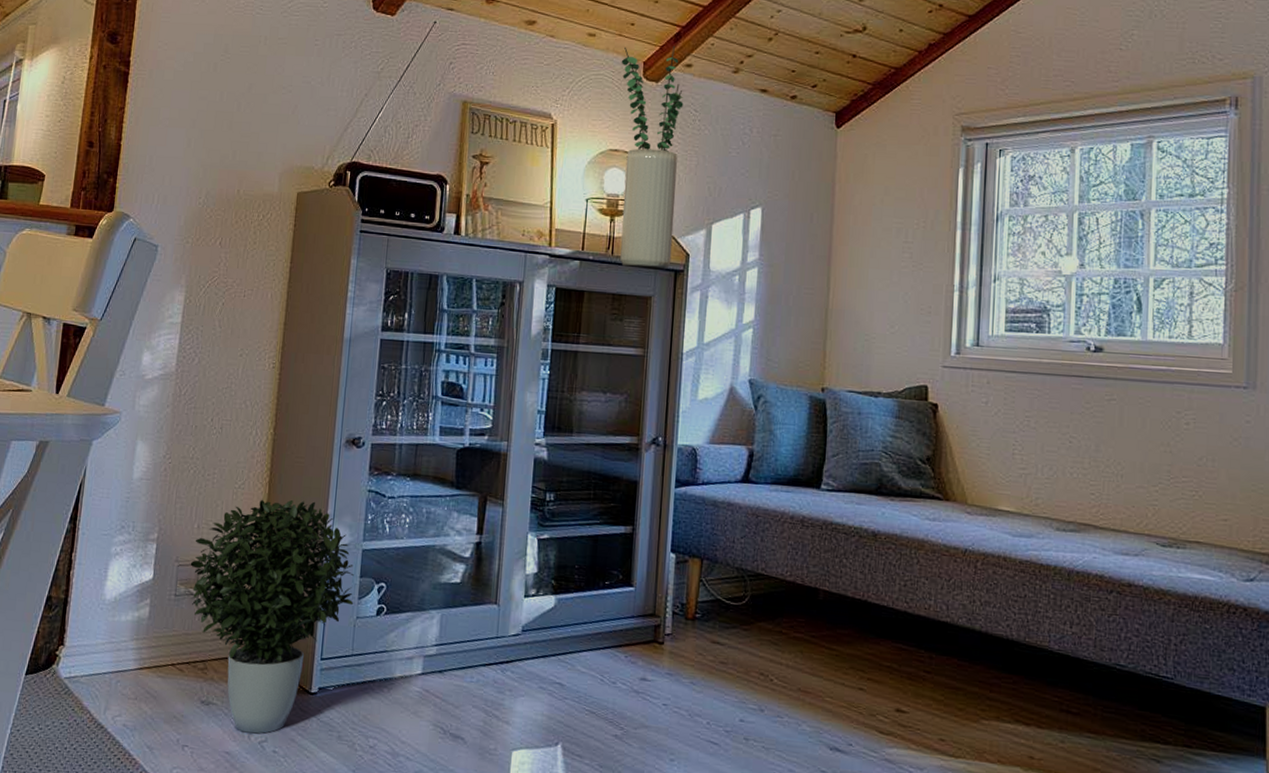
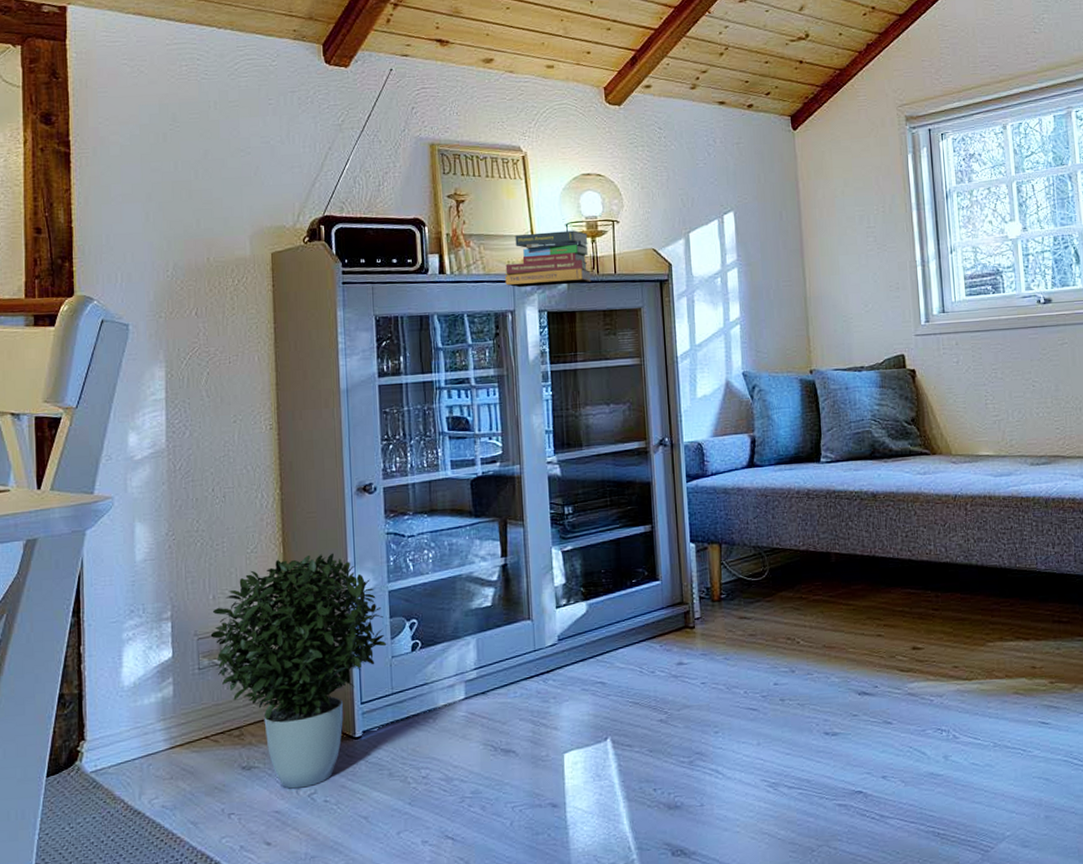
books: none [517,204,607,264] -> present [505,230,592,288]
vase: present [620,46,684,270] -> none [582,70,655,284]

